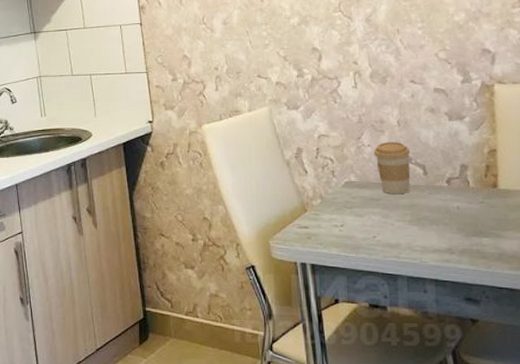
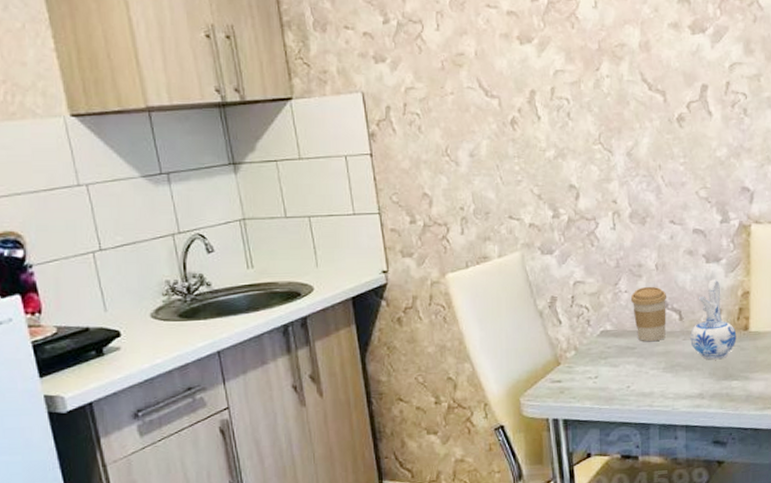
ceramic pitcher: none [436,136,485,216] -> present [690,279,737,360]

